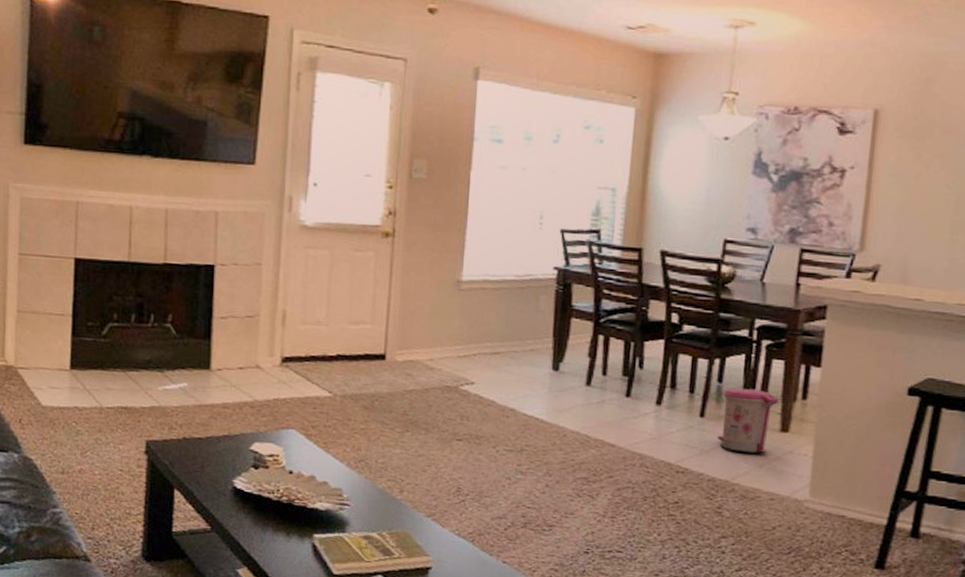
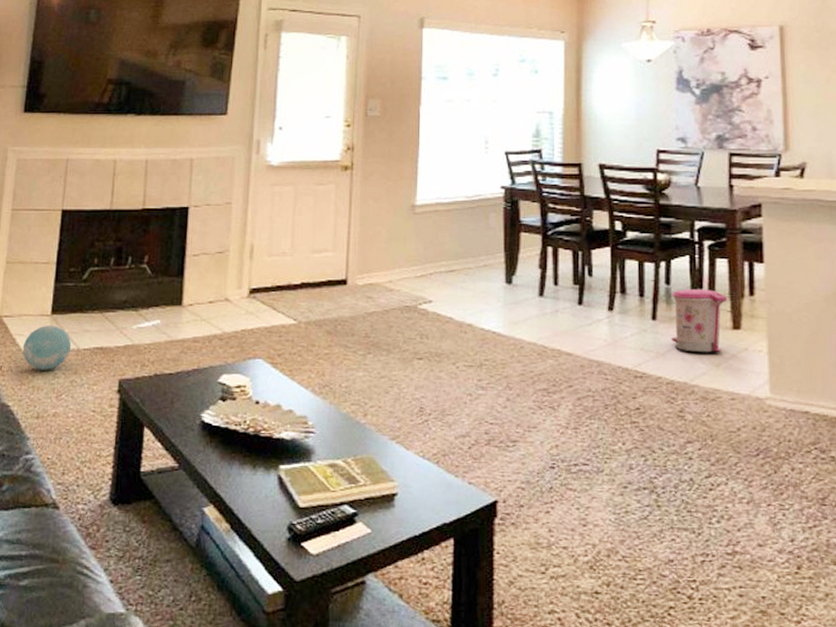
decorative ball: none [42,380,94,427] -> present [22,326,72,370]

